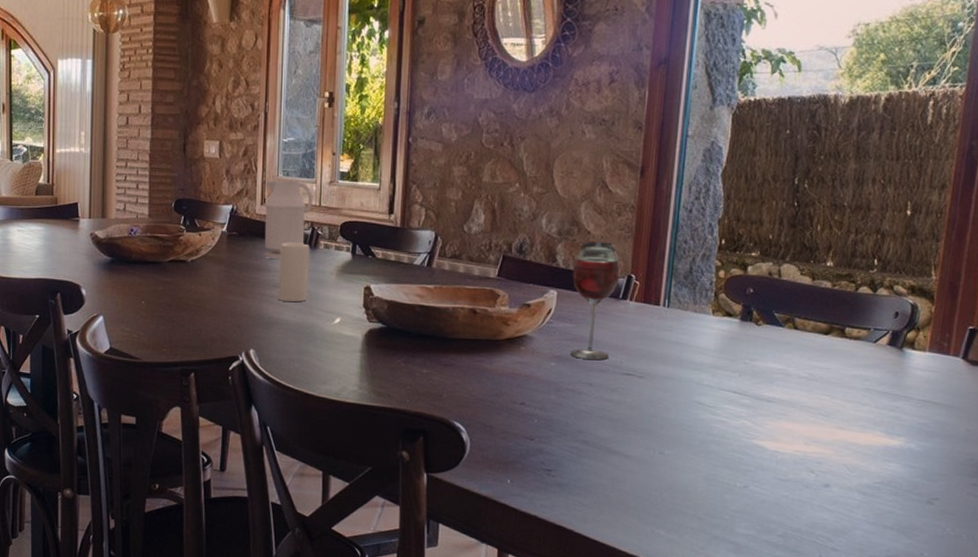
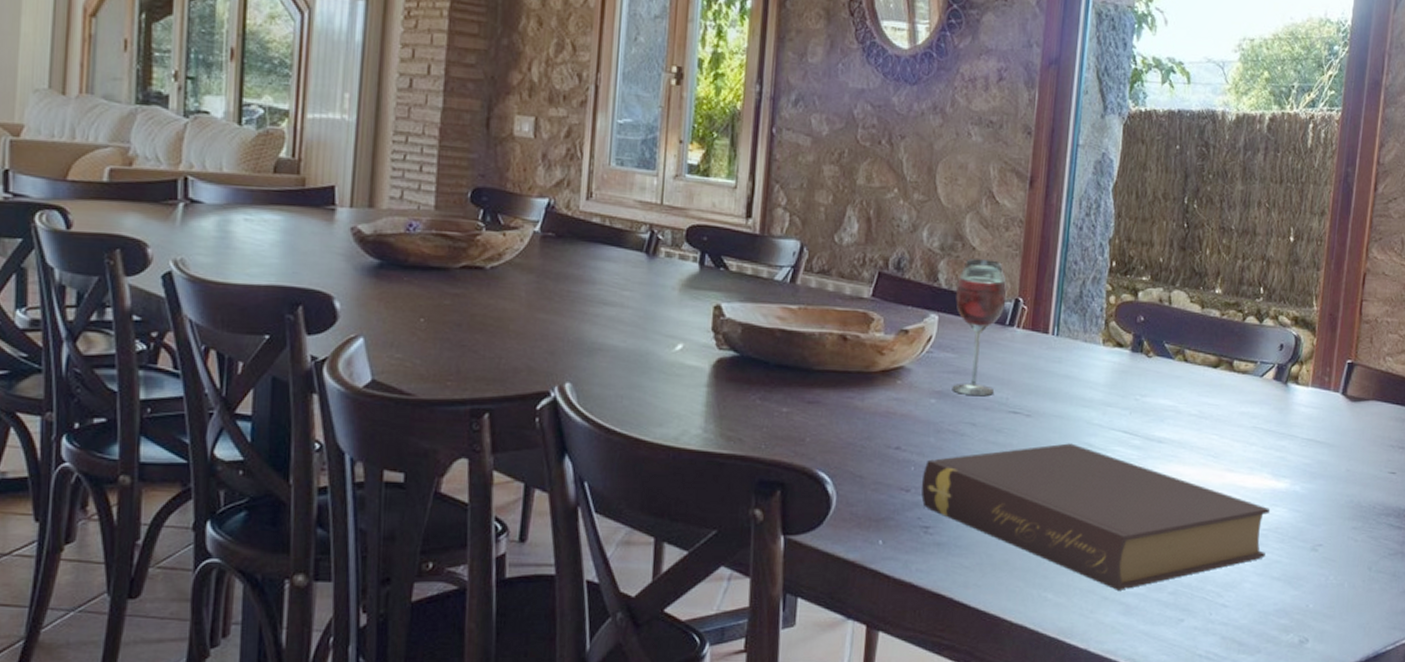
water jug: present [264,180,314,260] -> none [588,170,654,270]
candle: present [278,242,309,302] -> none [604,248,647,323]
book: none [543,401,884,531] -> present [921,443,1271,590]

